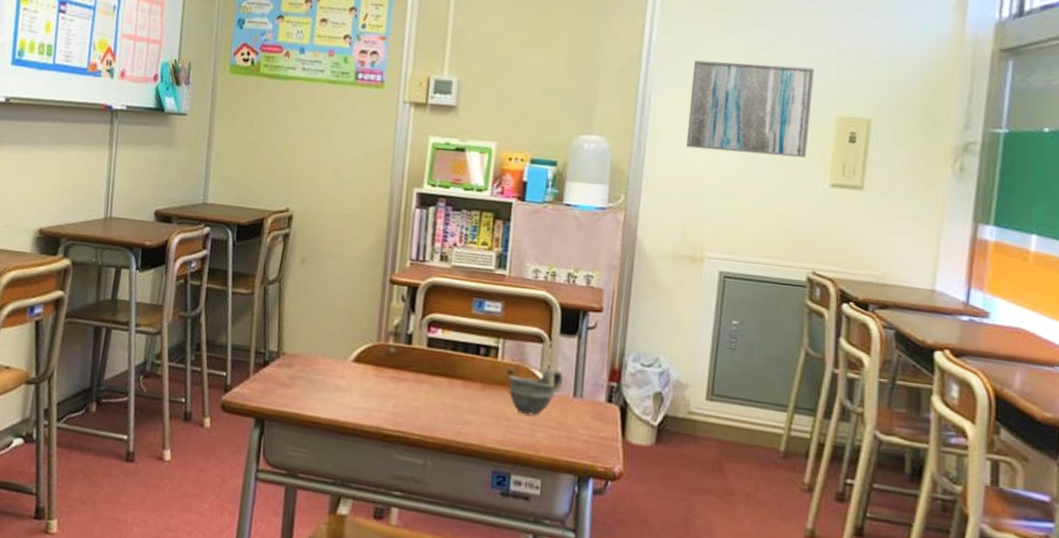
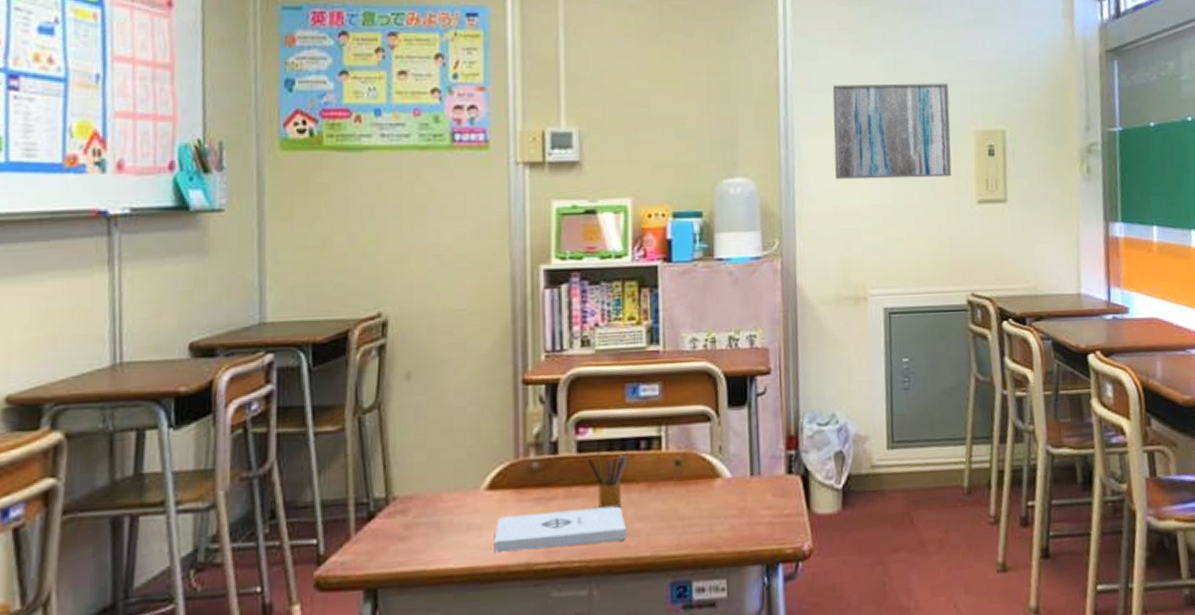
notepad: none [353,385,461,427] -> present [494,506,626,554]
pencil box: none [434,350,470,399] -> present [586,452,629,509]
cup: present [508,367,563,416] -> none [676,447,737,509]

